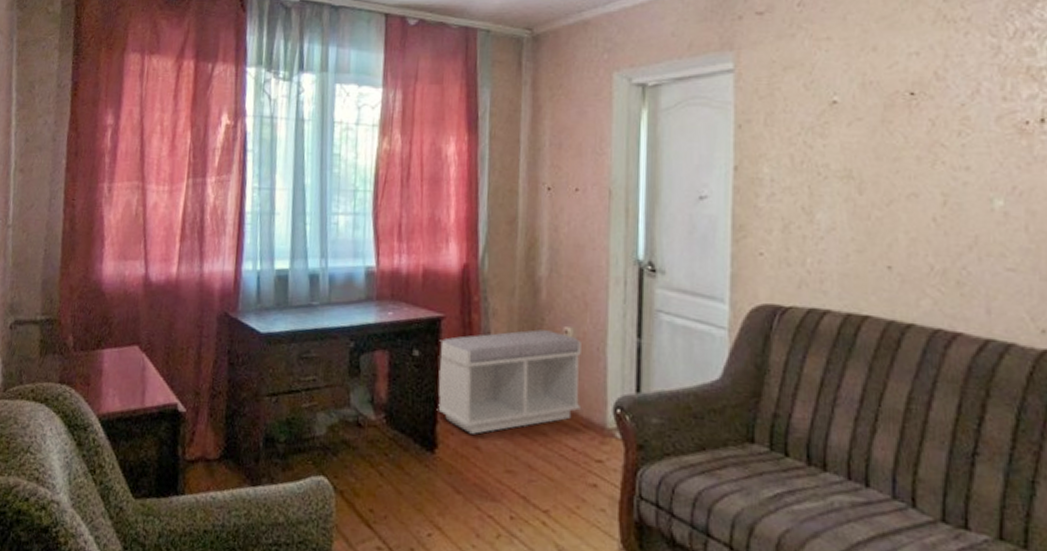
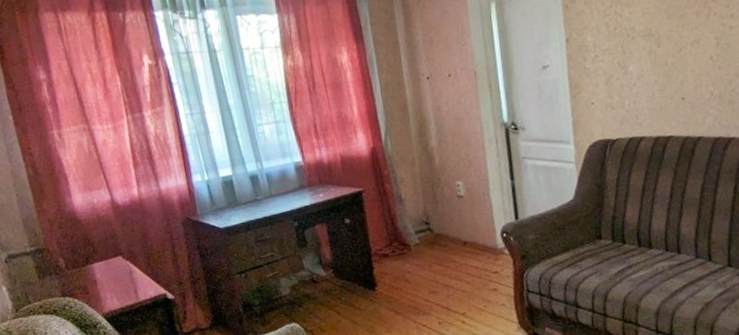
bench: present [436,329,581,434] -> none [363,186,477,272]

